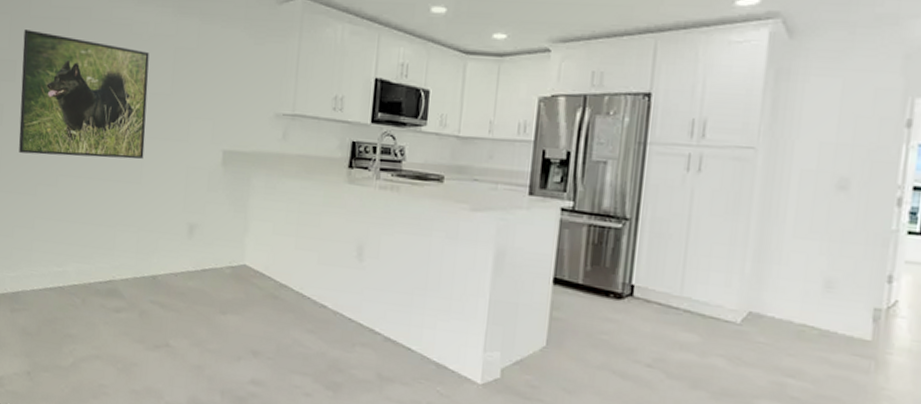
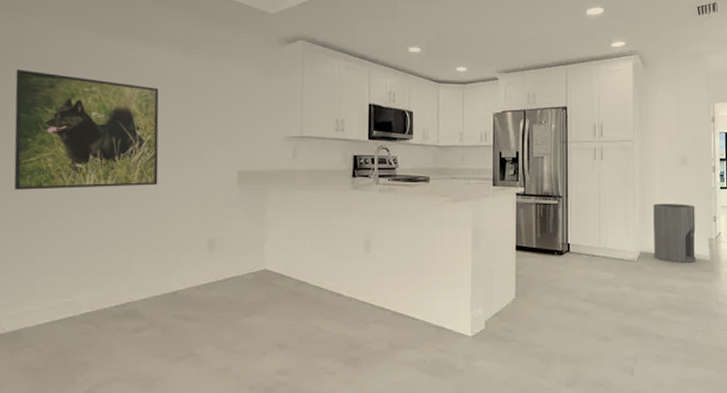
trash can: none [770,244,855,340] -> present [653,204,696,263]

